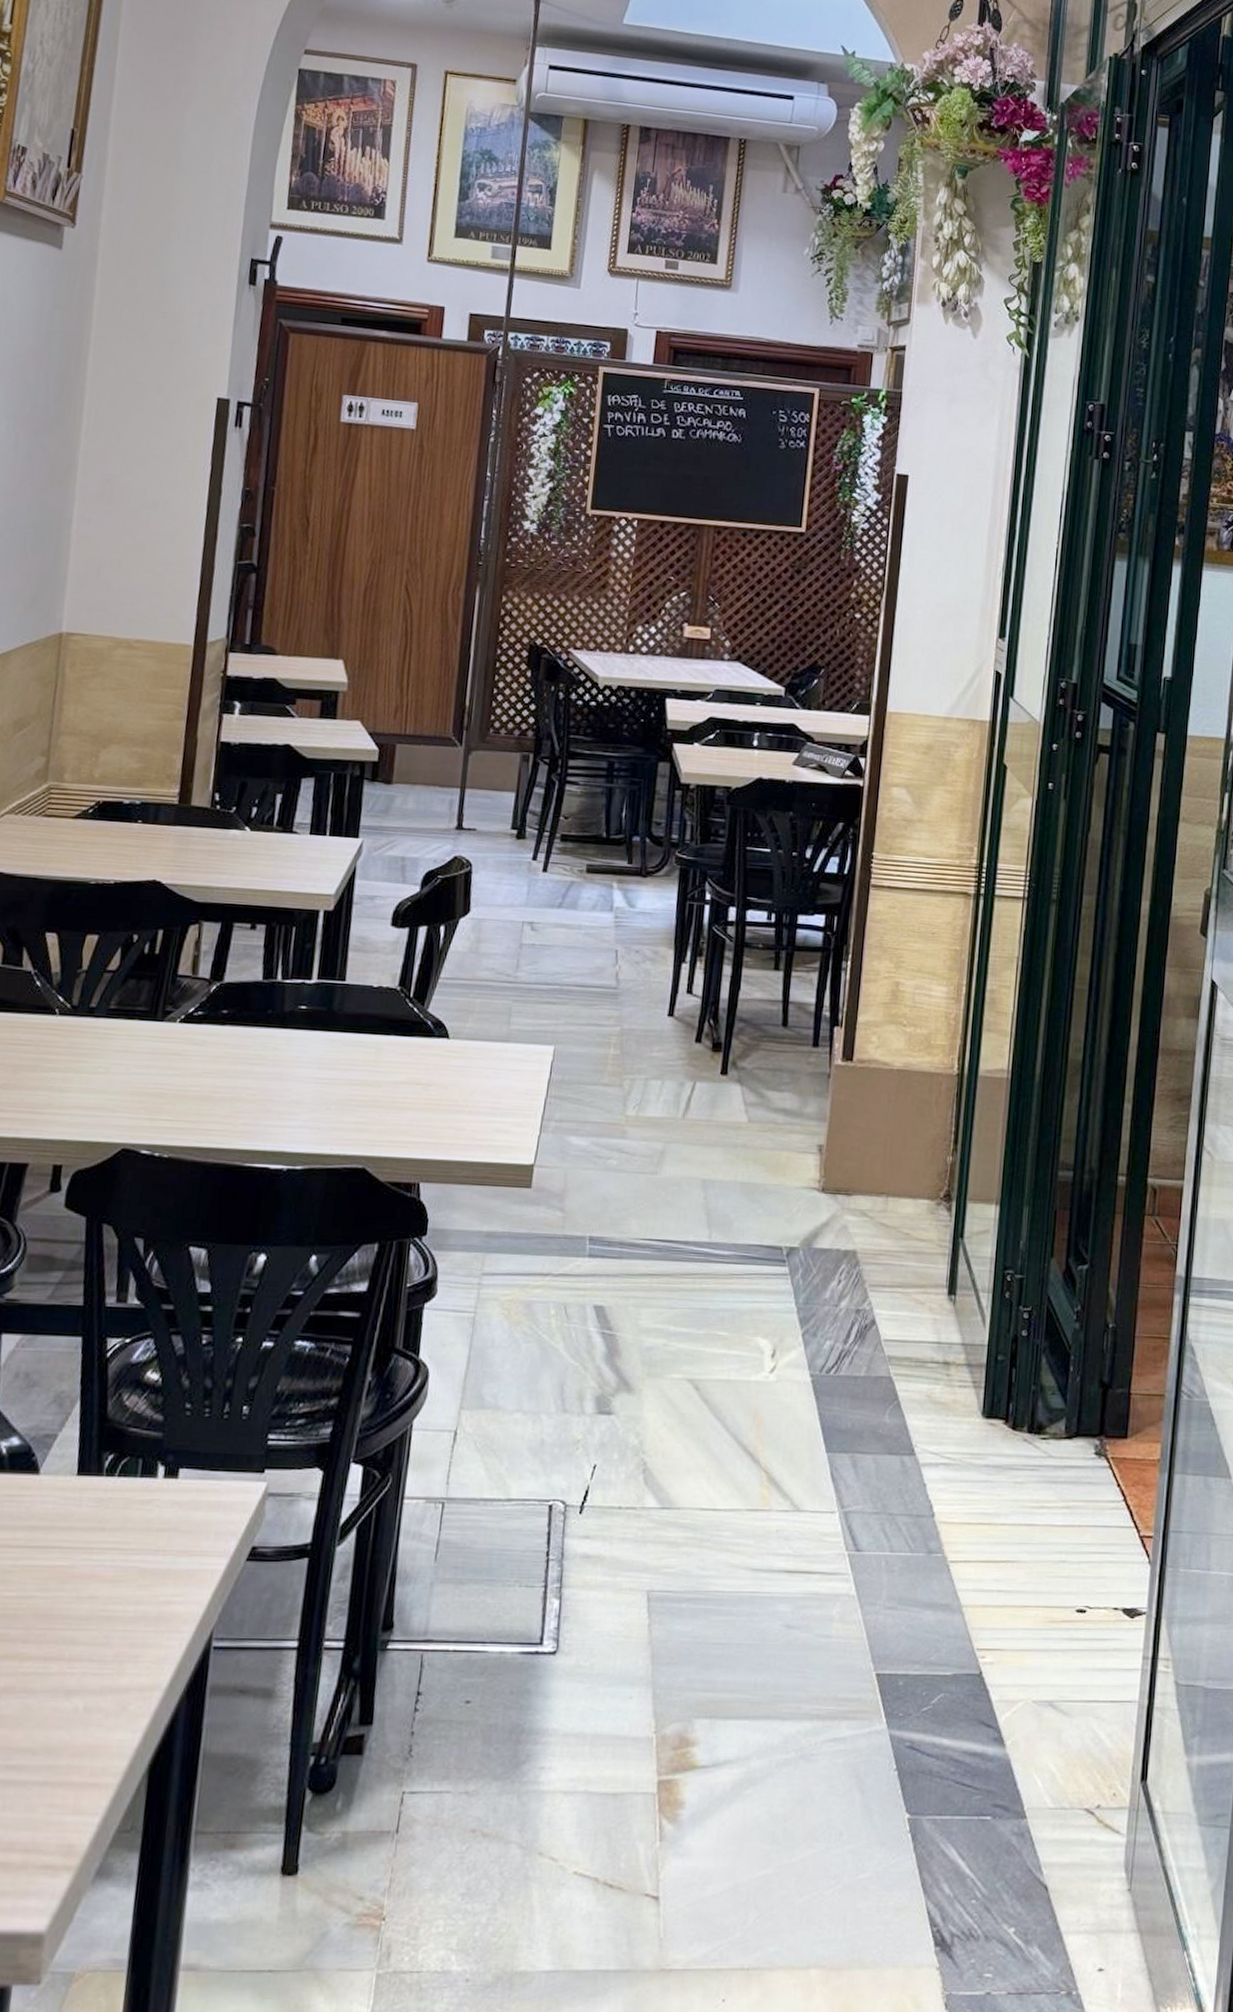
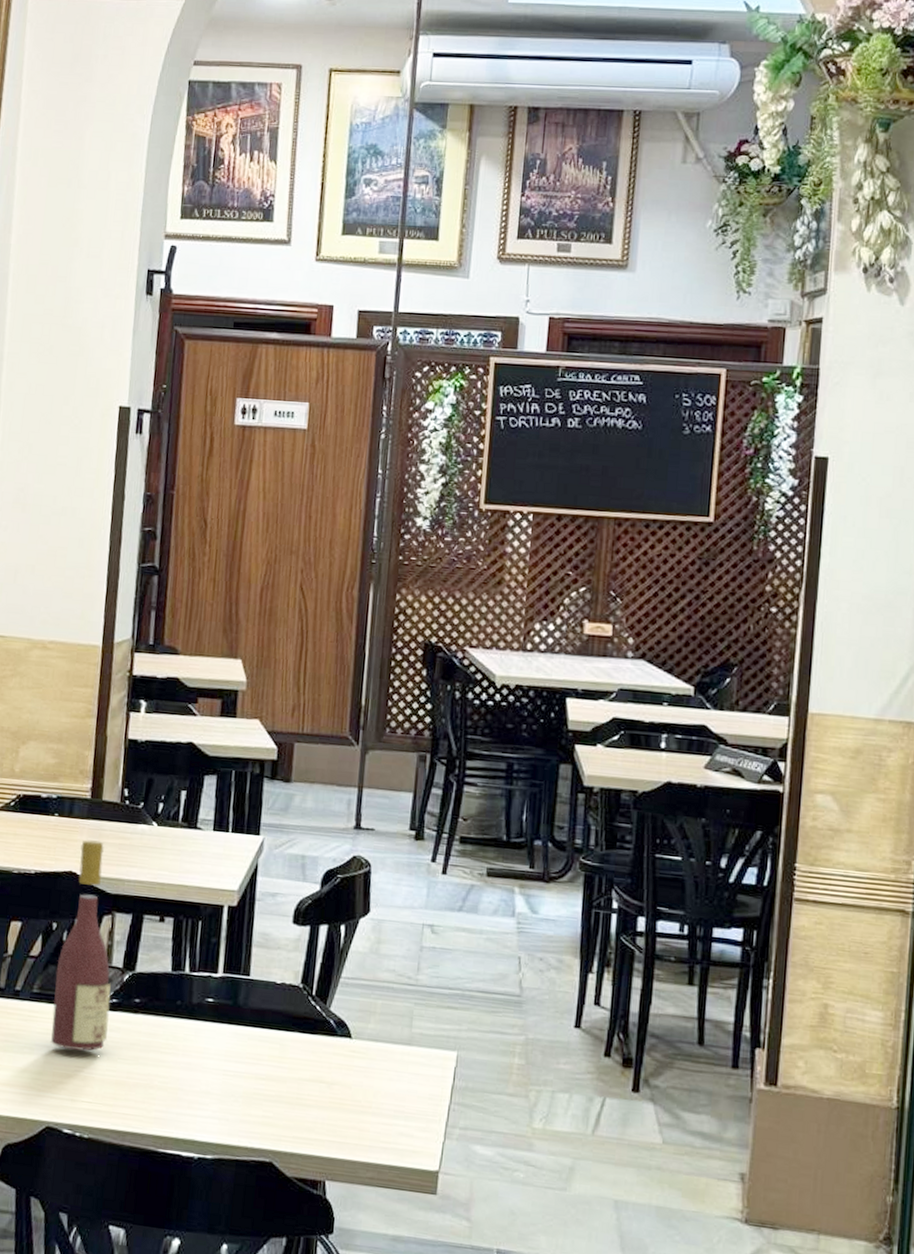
wine bottle: none [129,847,197,1067] -> present [51,840,111,1051]

